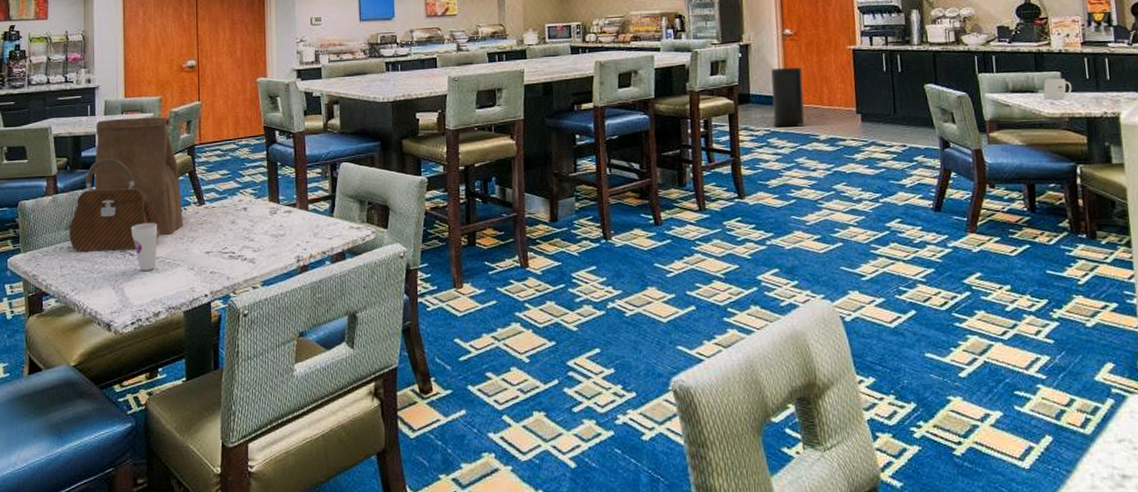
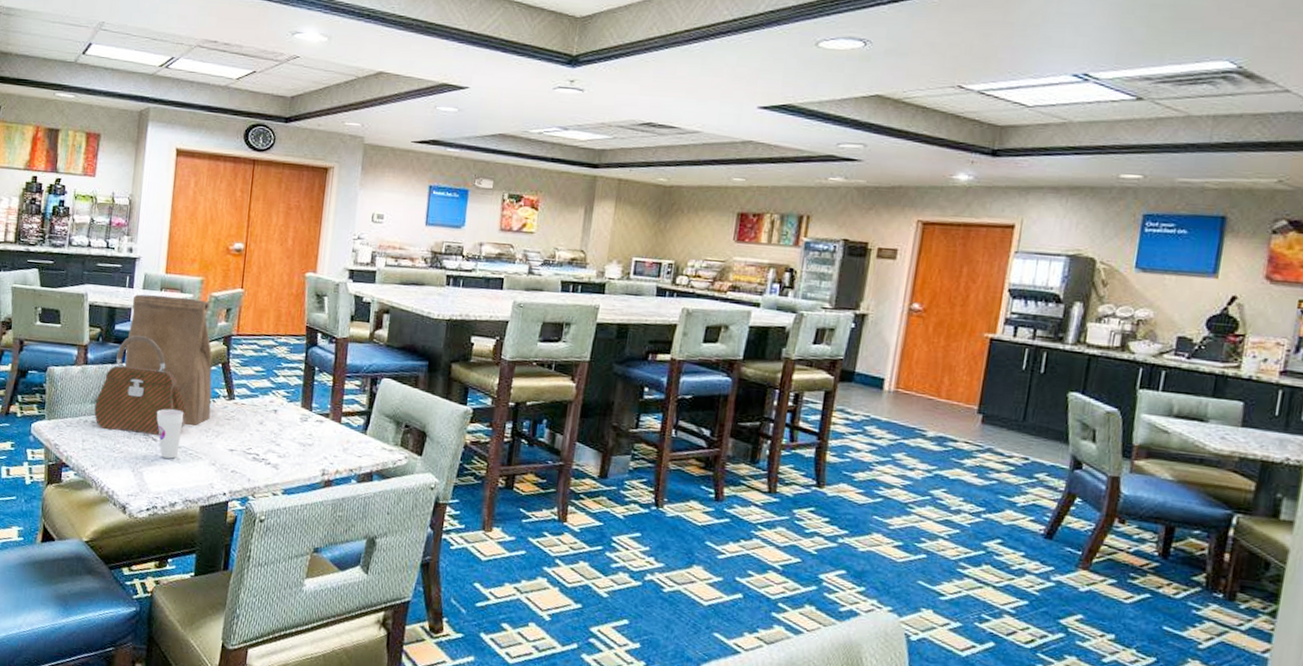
pedal bin: present [771,67,806,128] -> none [876,347,923,418]
mug: present [1043,78,1073,100] -> none [1214,407,1254,435]

